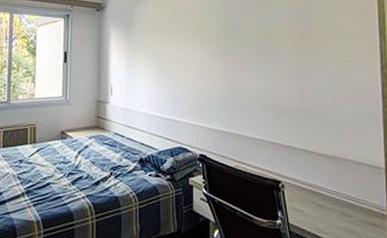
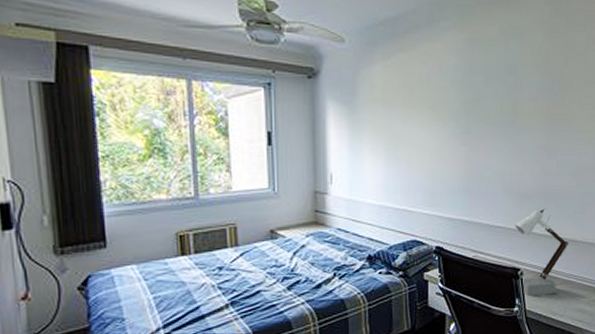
desk lamp: none [274,124,329,210] -> present [515,208,568,296]

